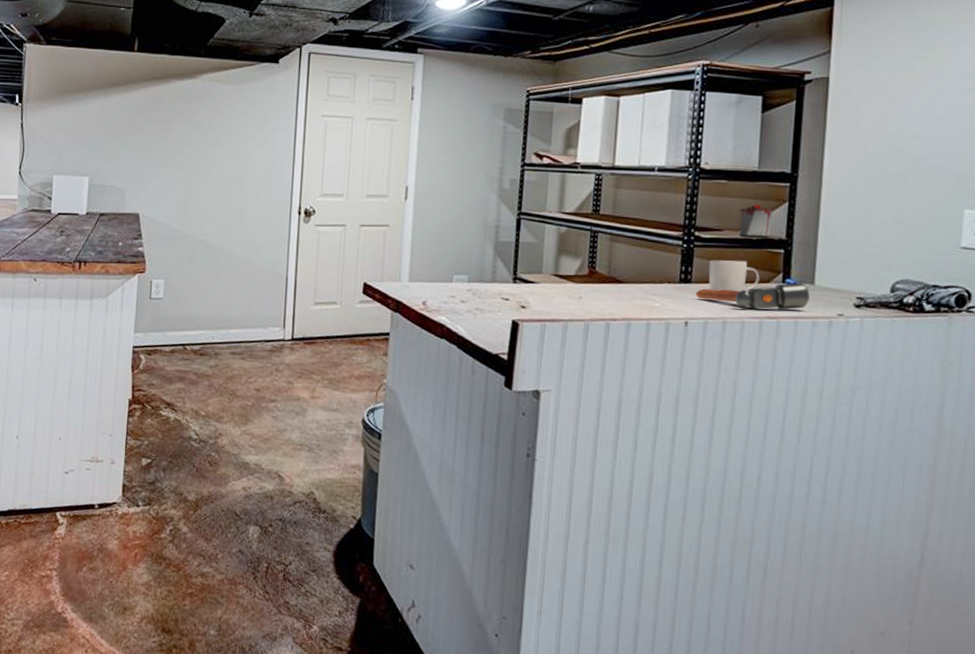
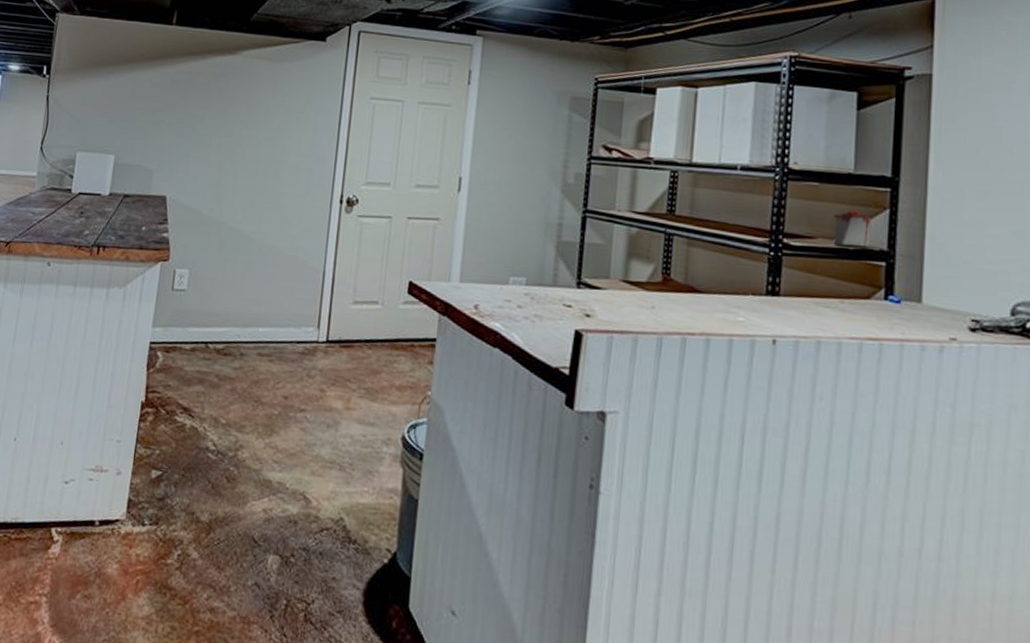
hammer: present [695,283,810,310] -> none [785,300,917,331]
mug: present [708,259,760,292] -> none [799,270,858,308]

